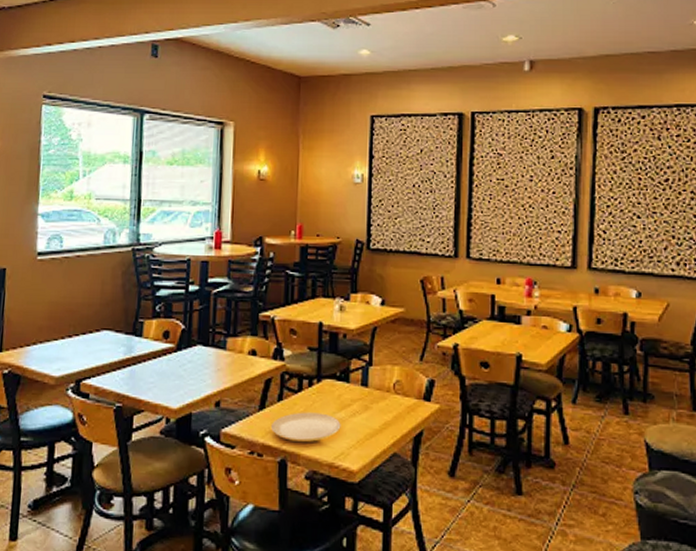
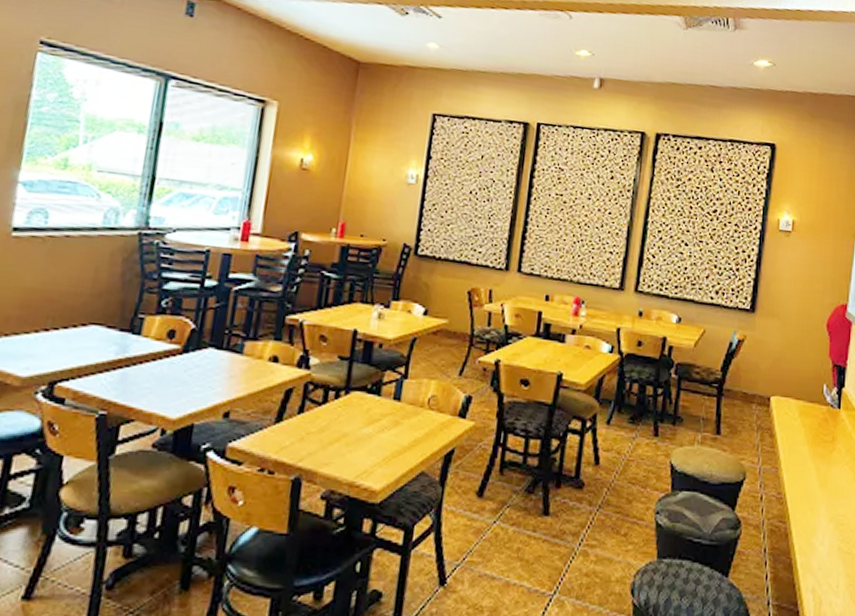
plate: present [270,412,341,443] -> none [286,426,367,460]

